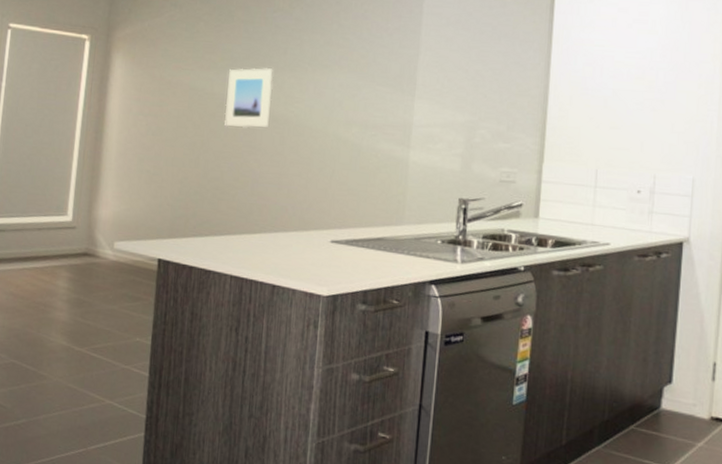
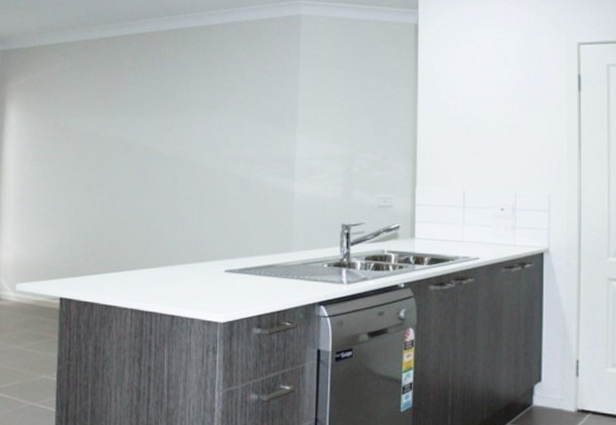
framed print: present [224,68,273,128] -> none [118,111,163,169]

